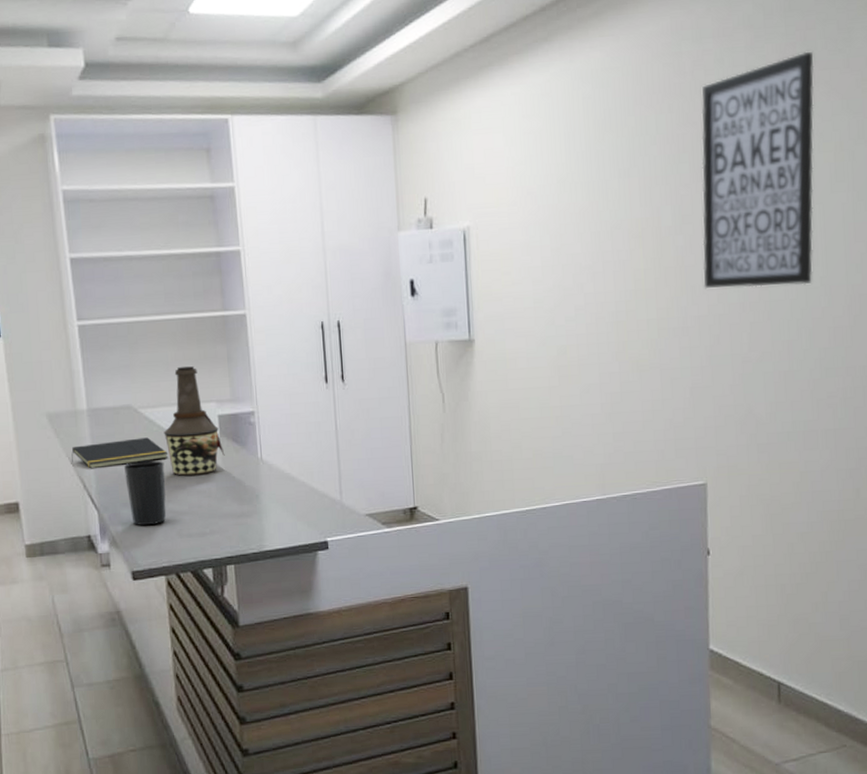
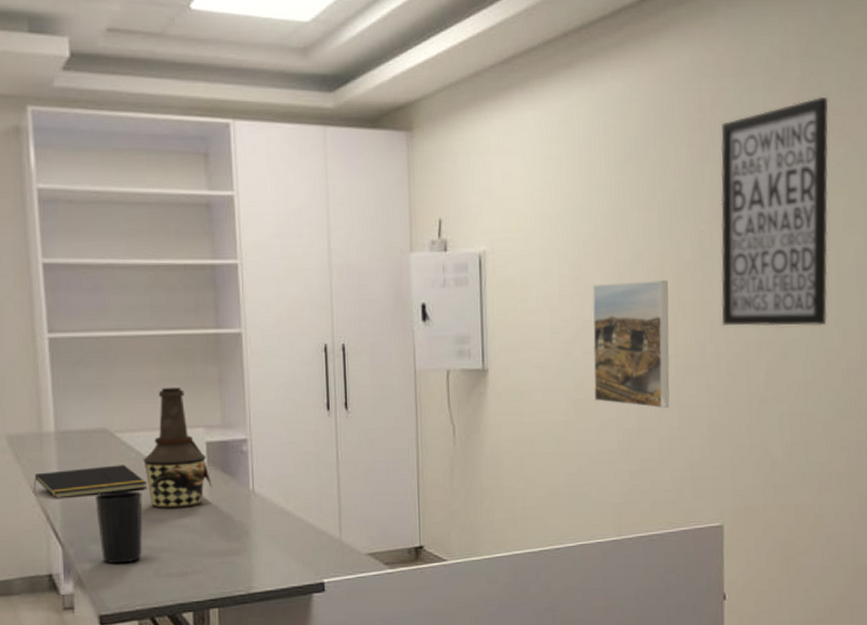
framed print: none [574,246,652,372] -> present [592,280,670,409]

